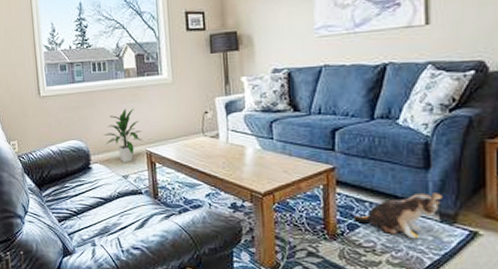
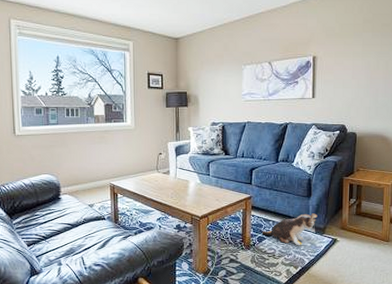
indoor plant: present [104,108,143,163] -> none [73,148,108,194]

